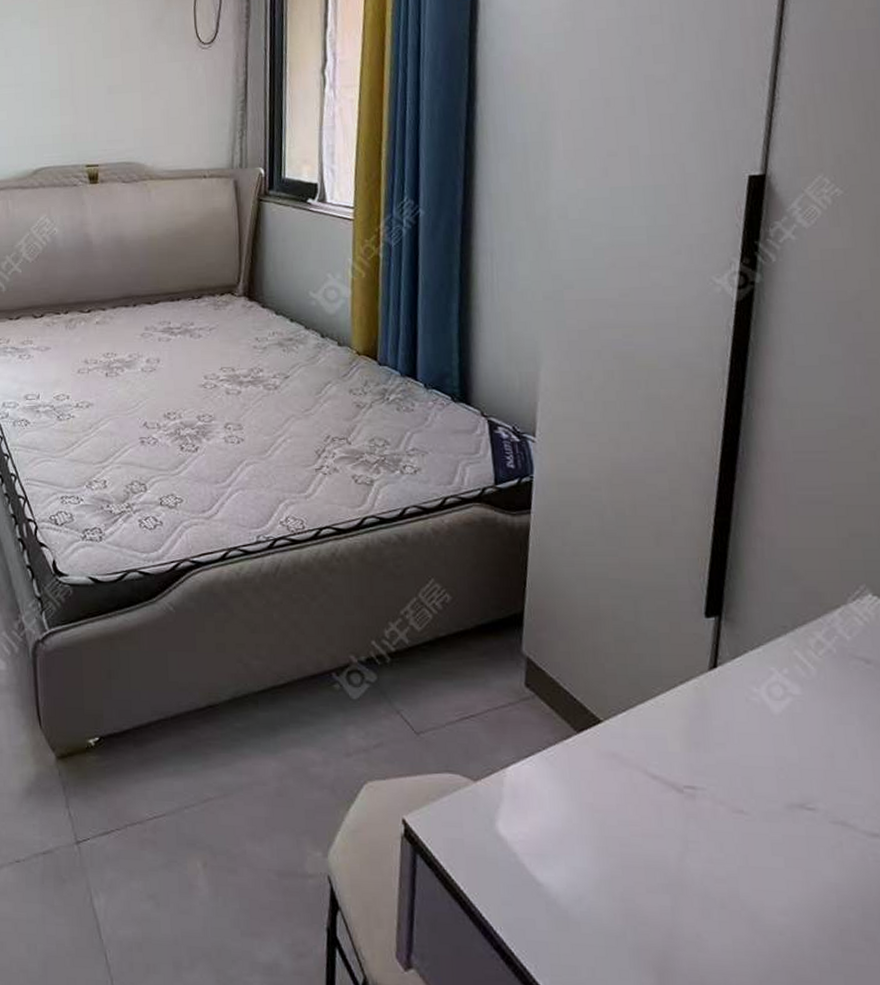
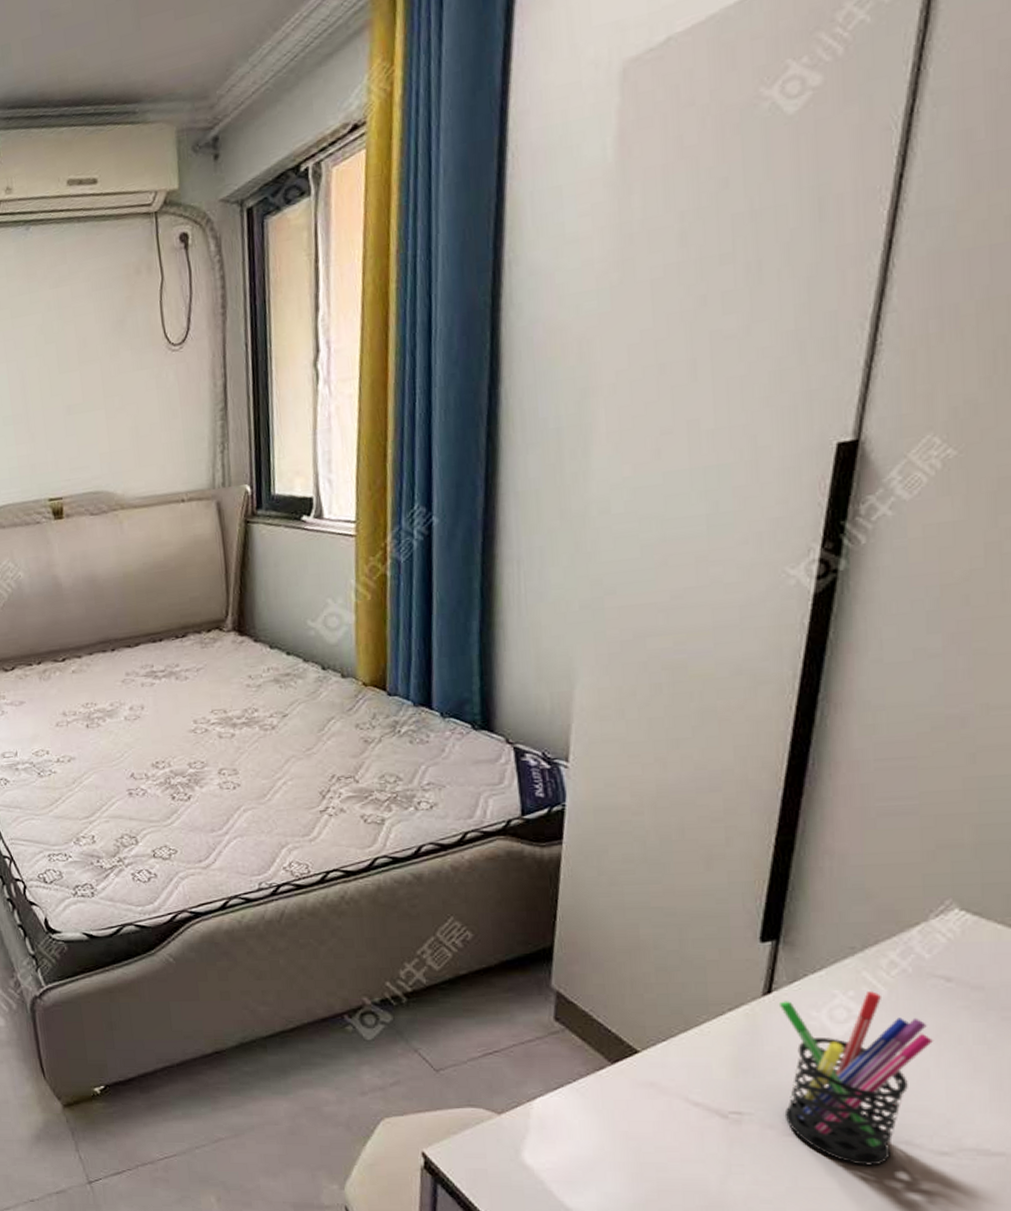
pen holder: none [723,670,860,846] -> present [778,991,934,1166]

